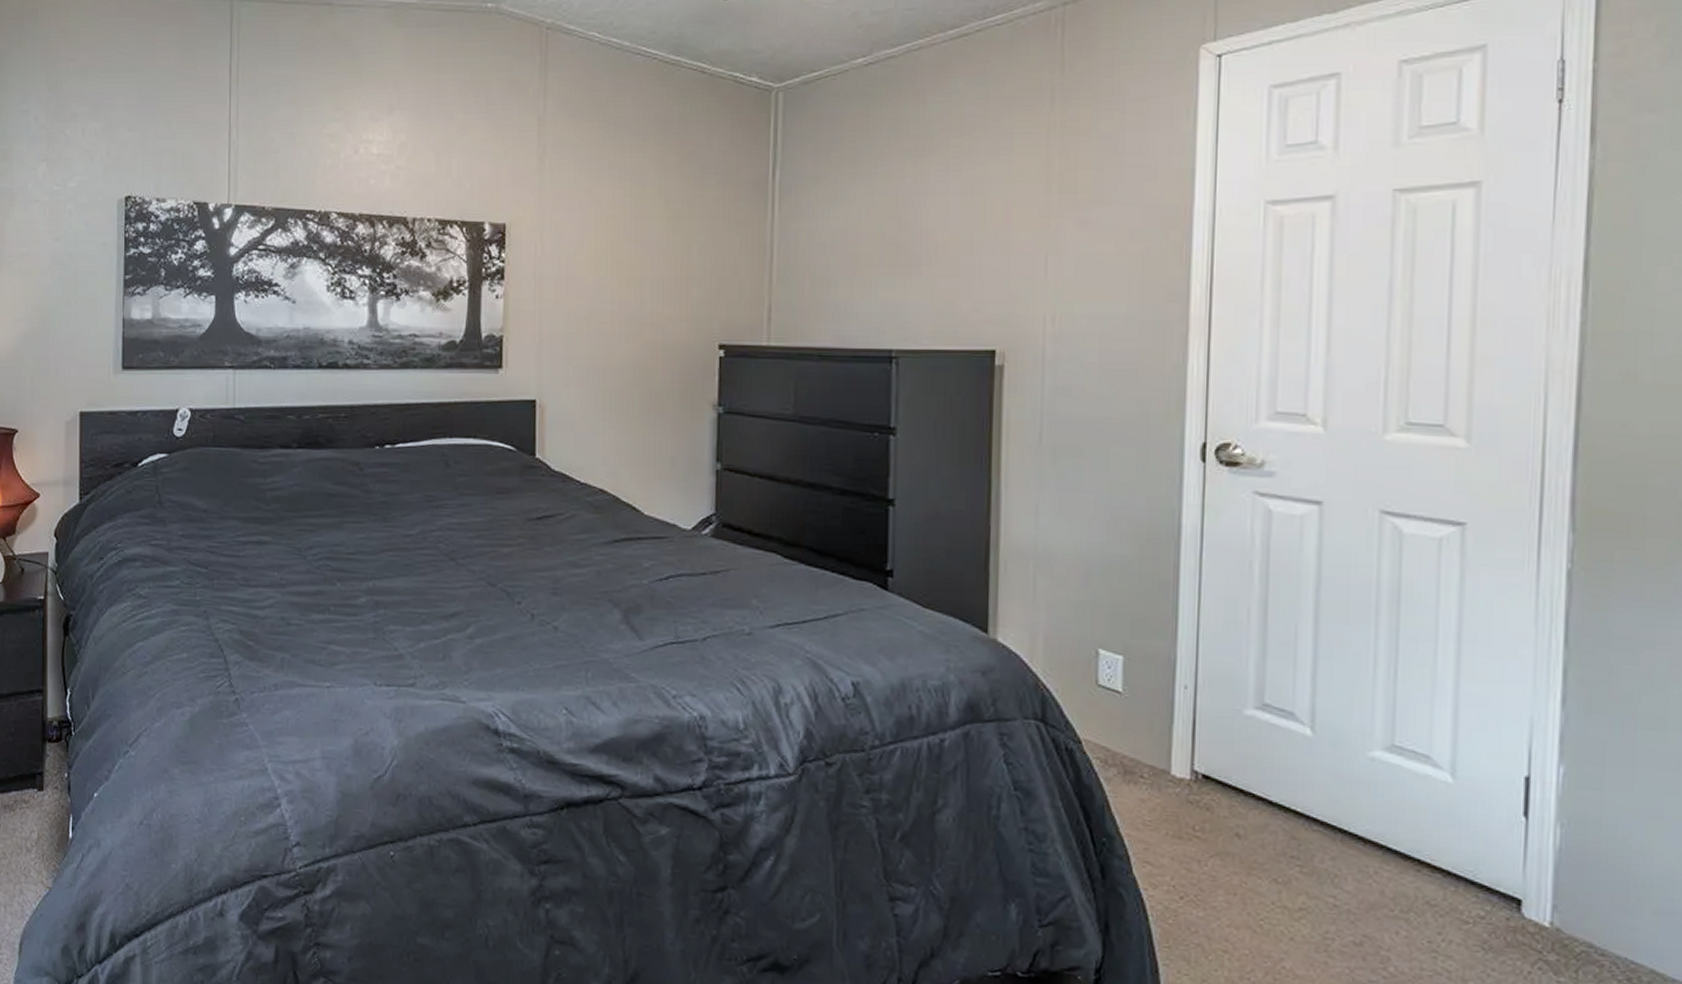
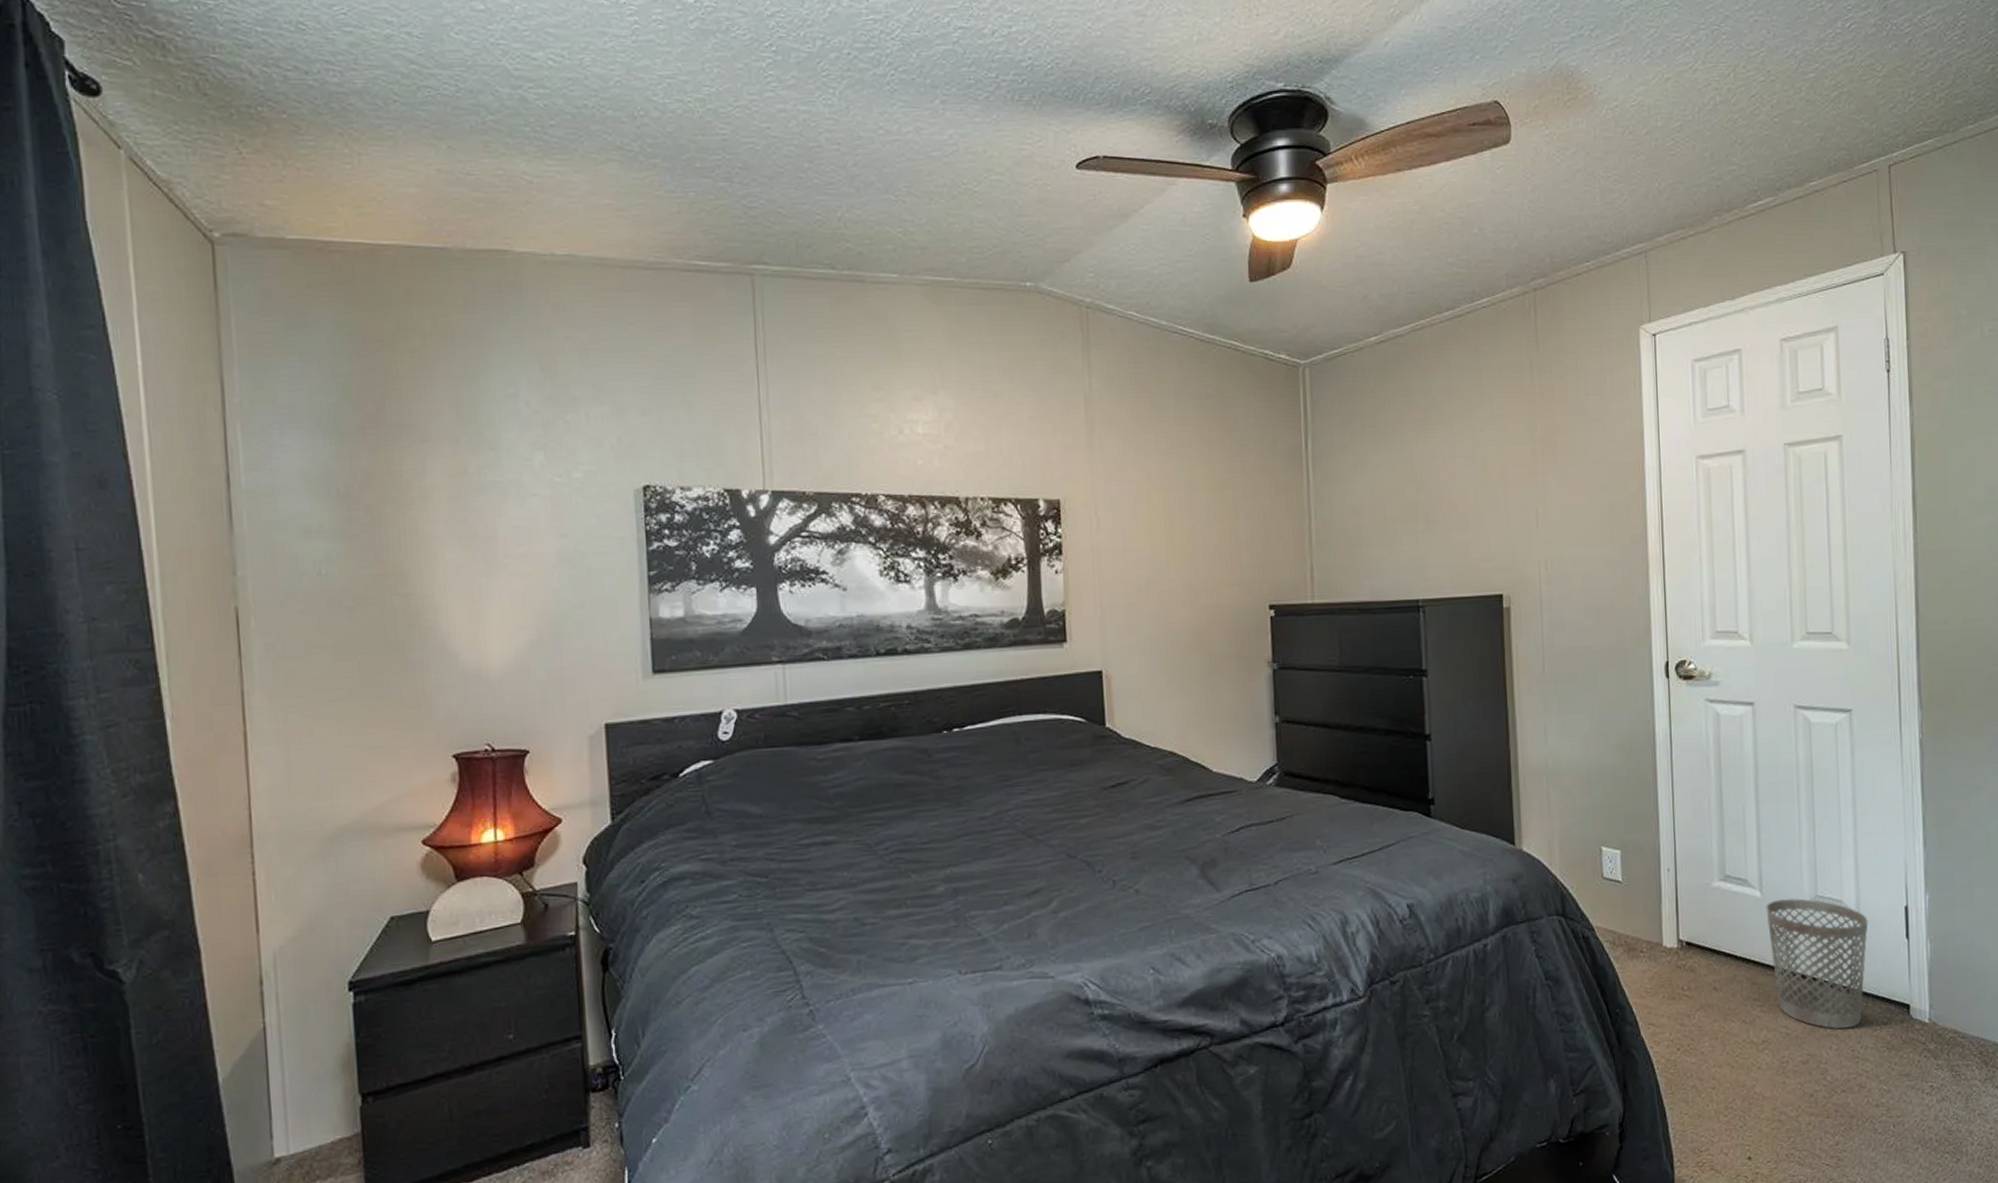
wastebasket: none [1318,742,1467,914] -> present [1766,898,1868,1029]

